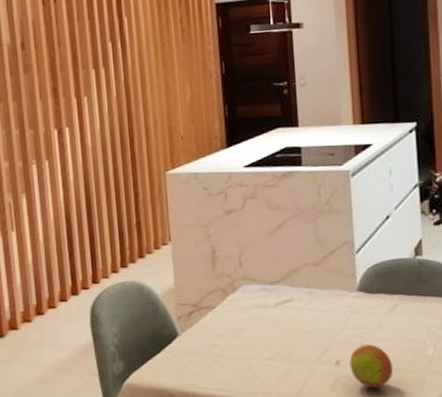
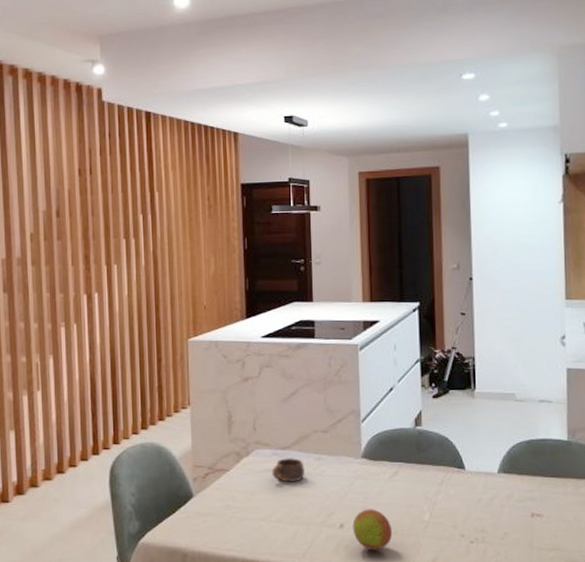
cup: none [260,293,296,319] -> present [272,458,305,482]

